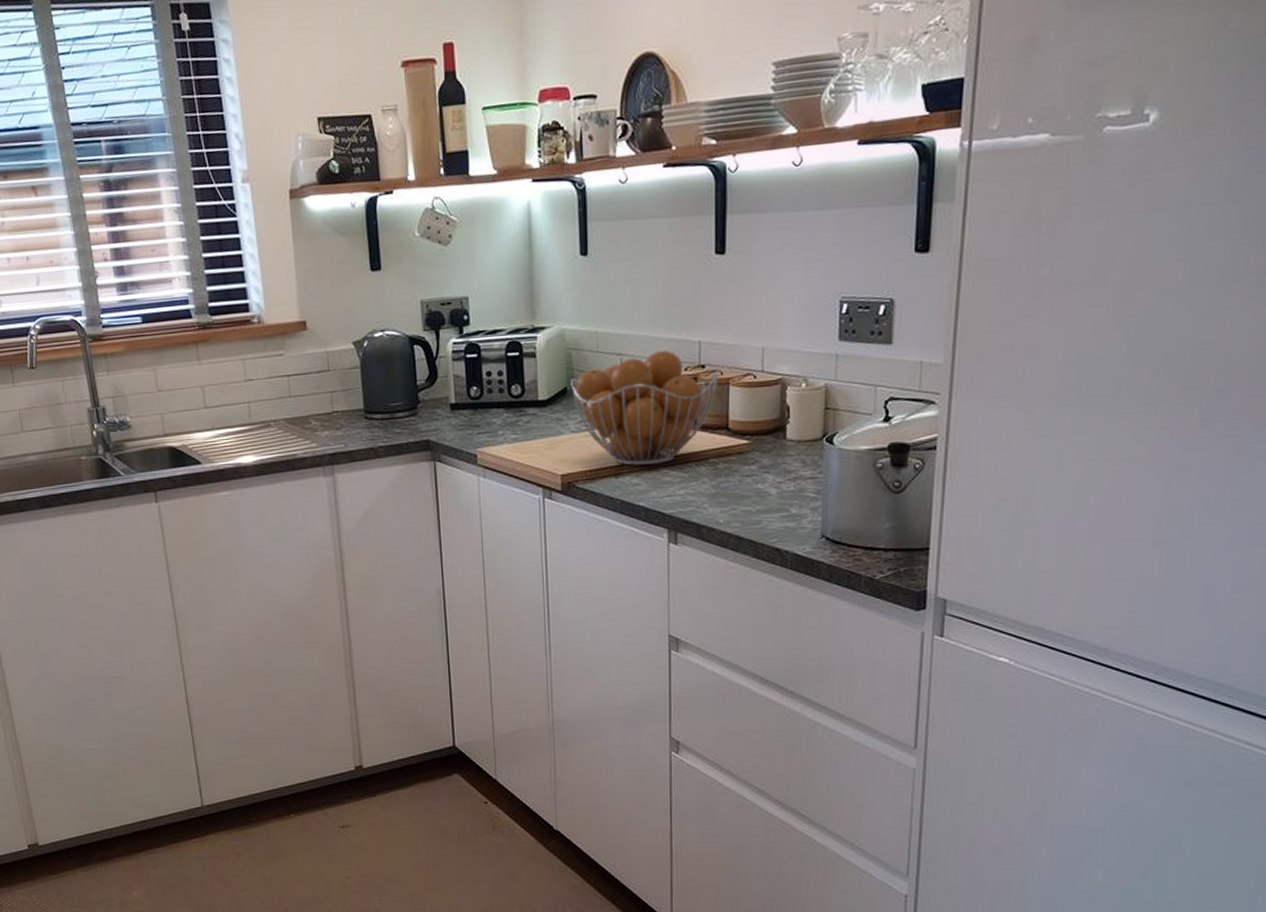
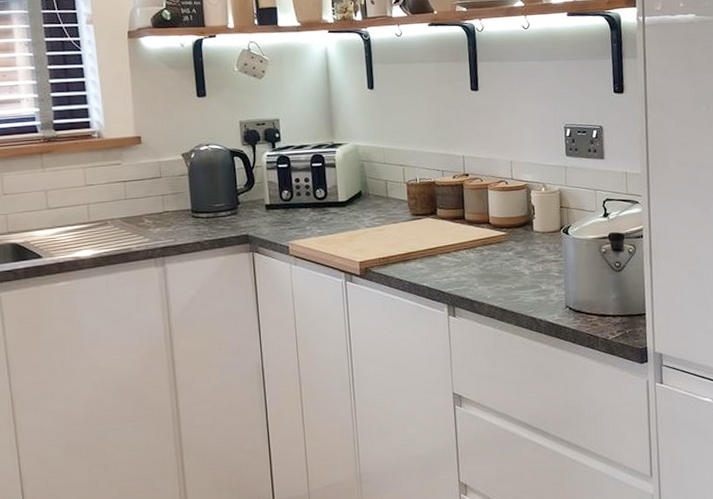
fruit basket: present [570,351,720,466] -> none [364,163,480,254]

